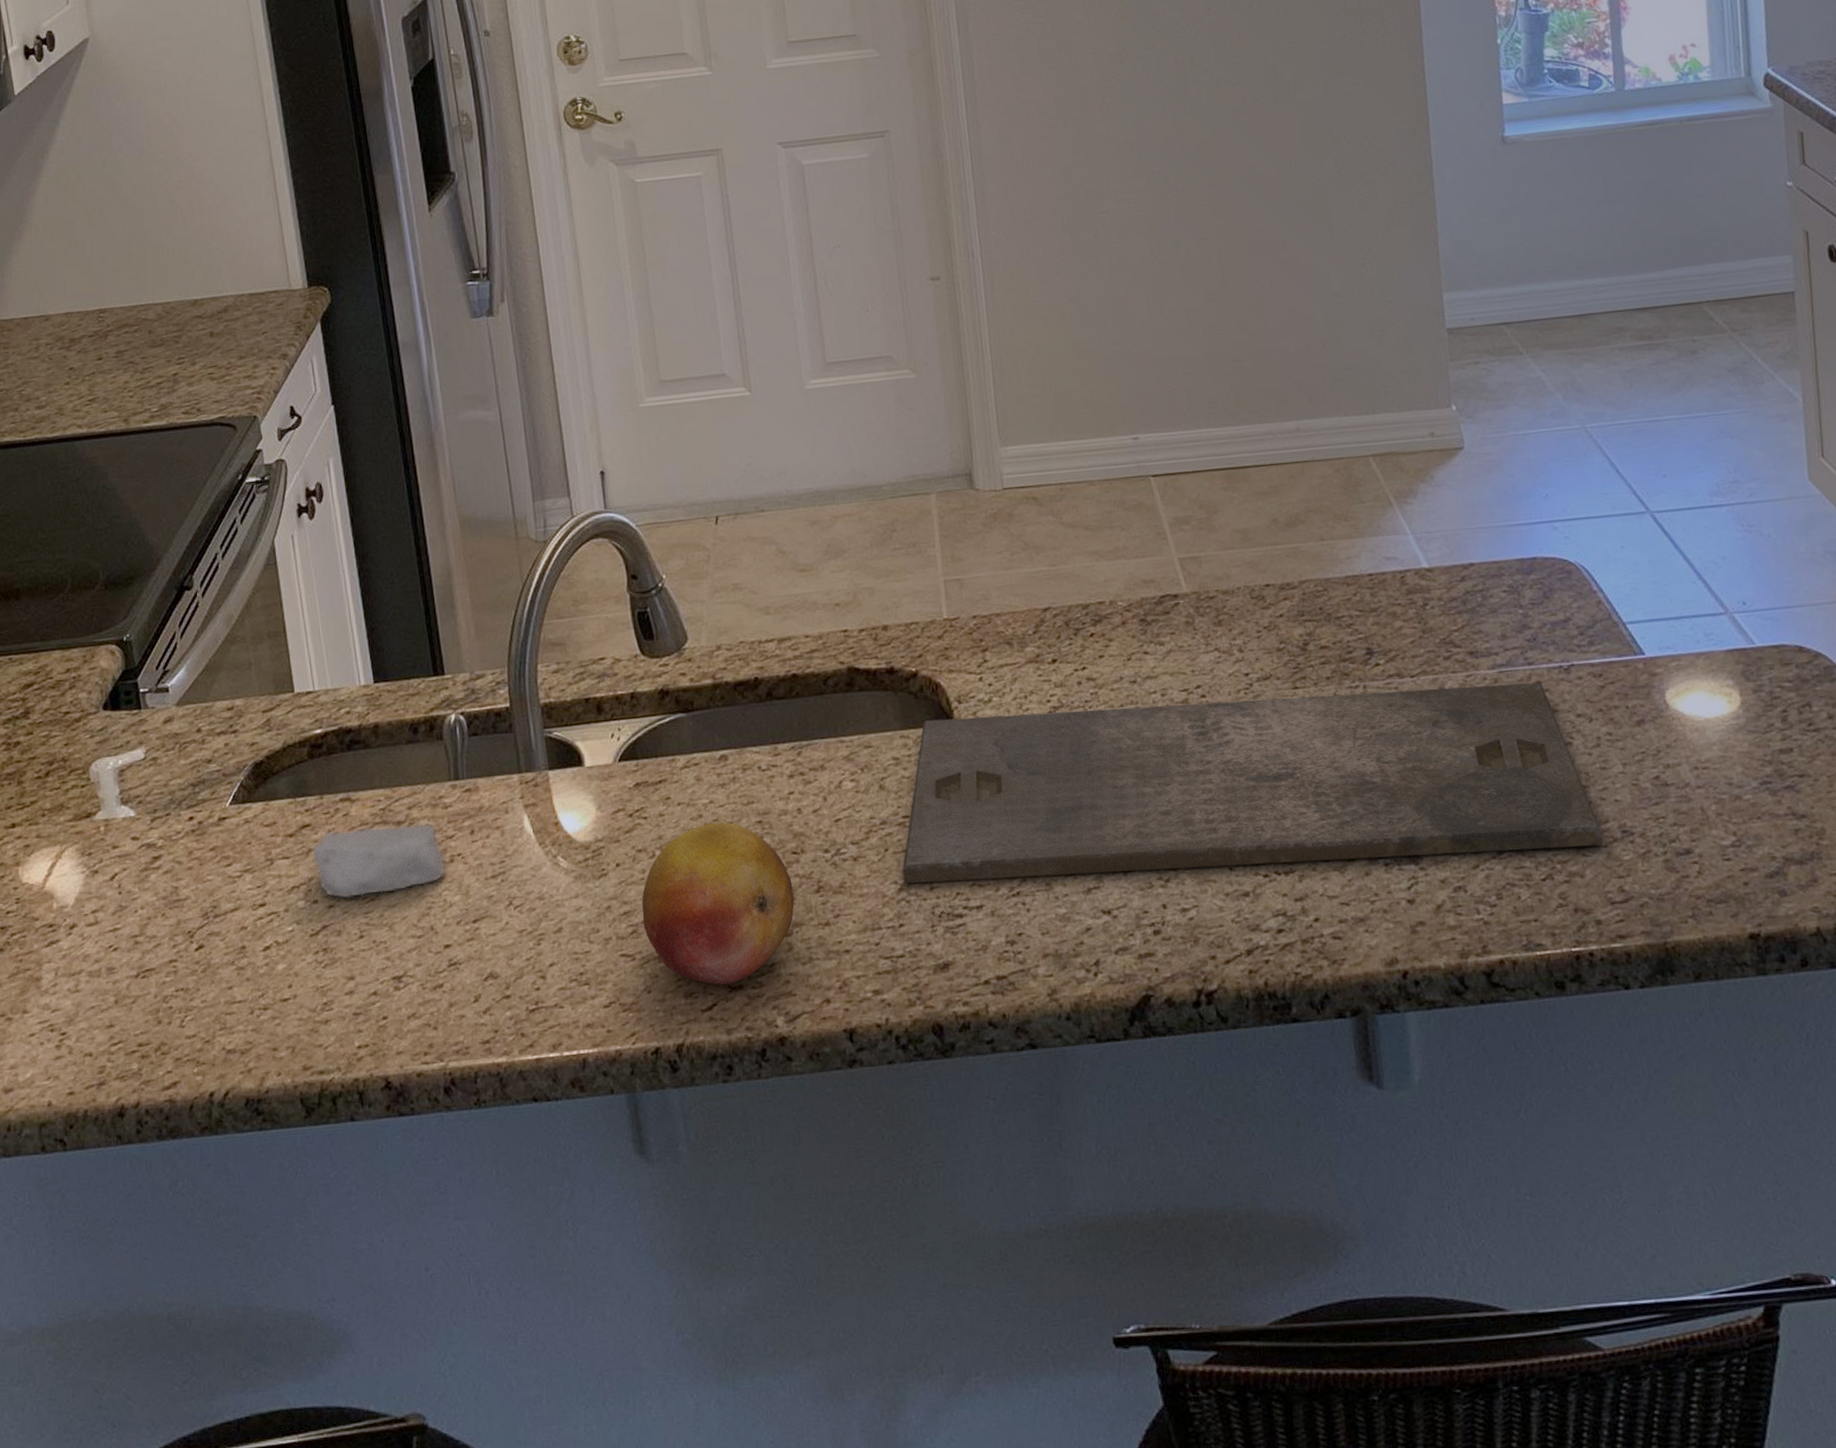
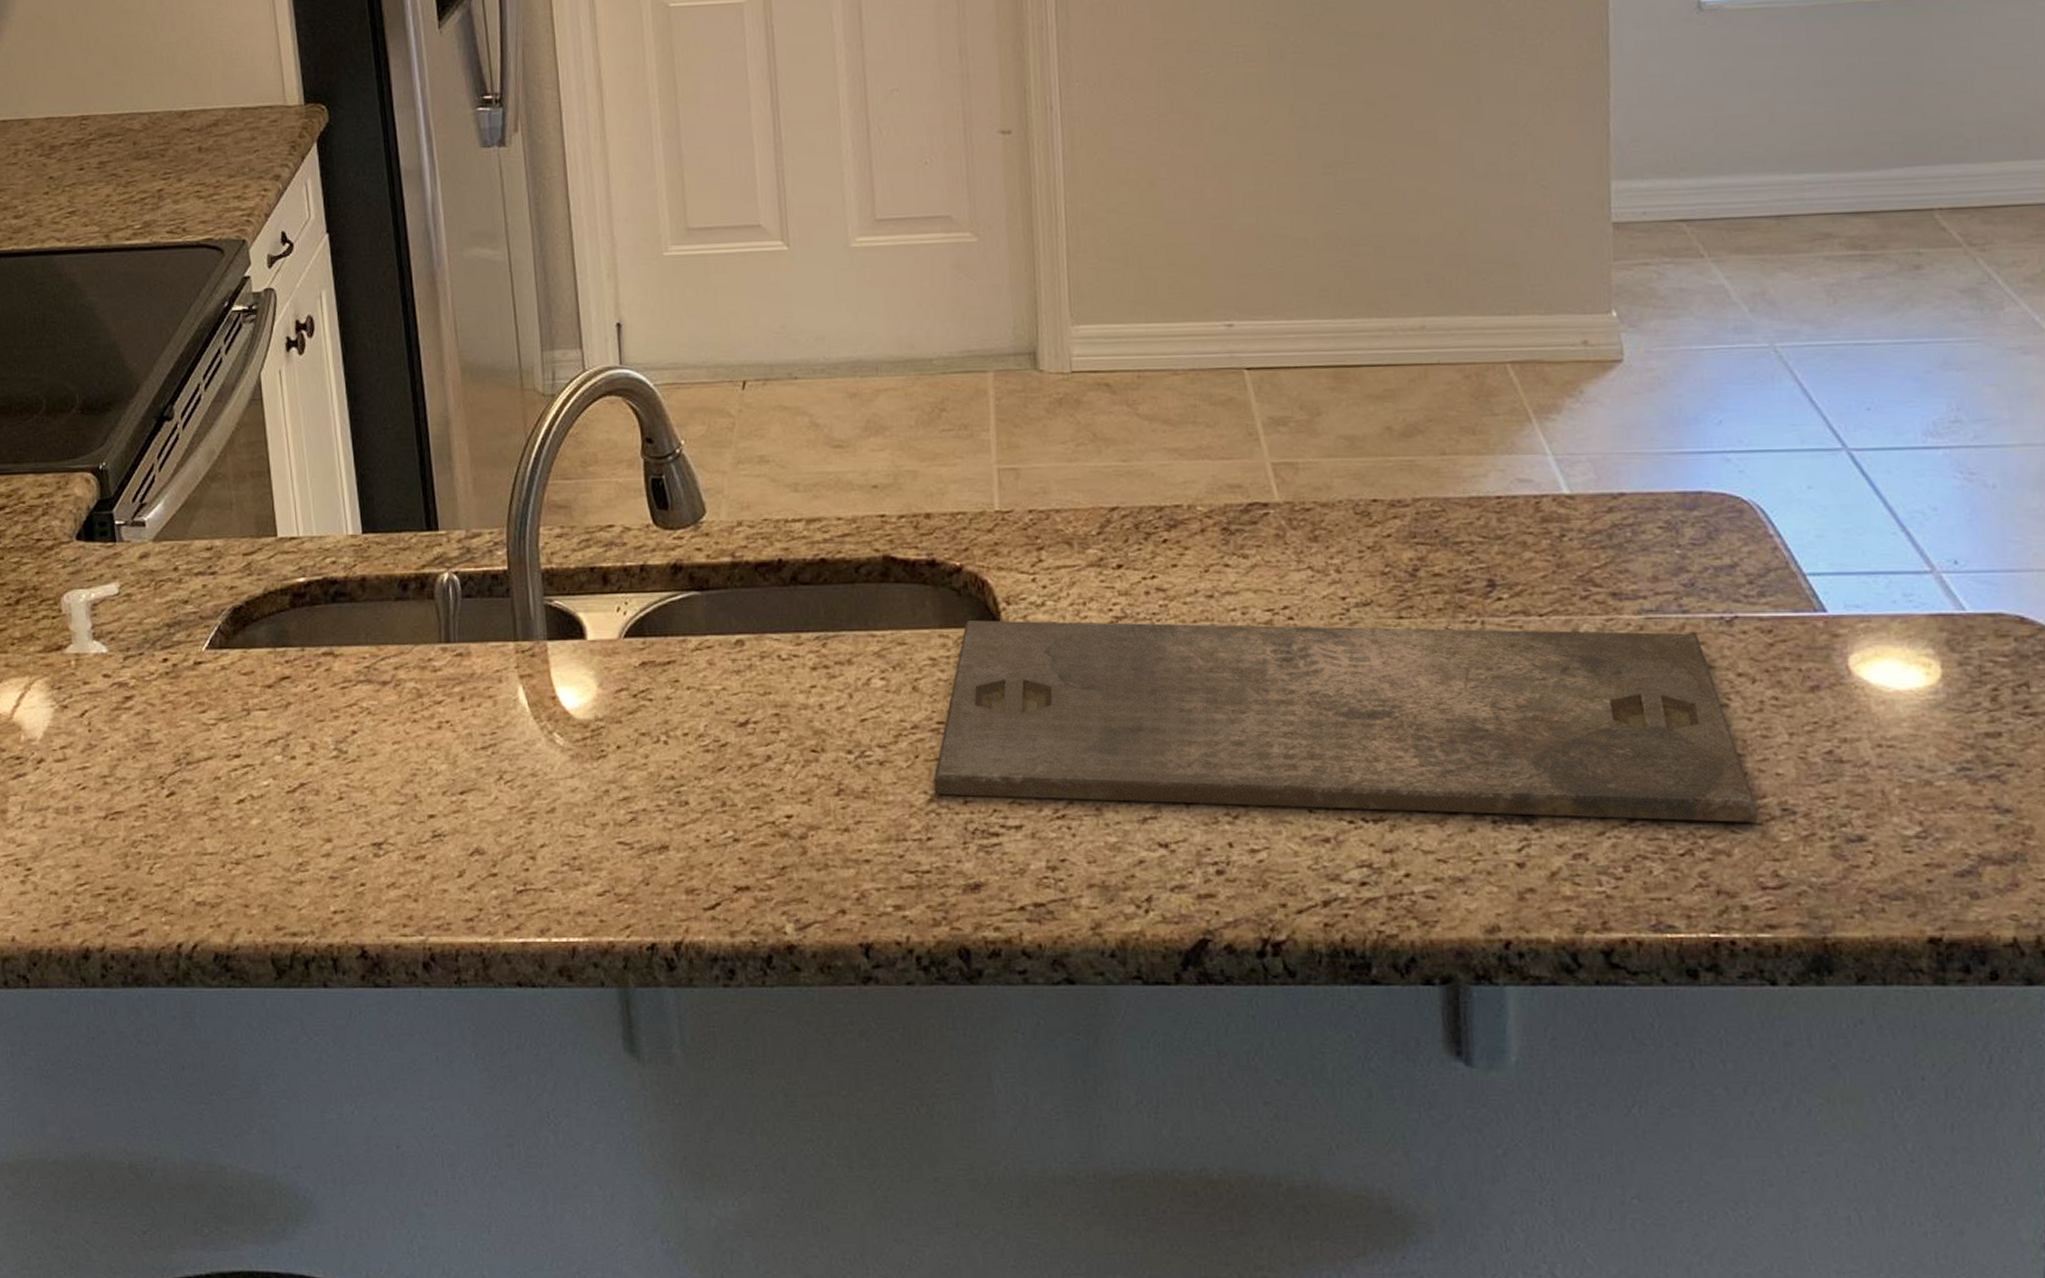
soap bar: present [312,822,446,899] -> none [291,684,433,758]
fruit: present [642,822,795,985] -> none [643,712,811,884]

